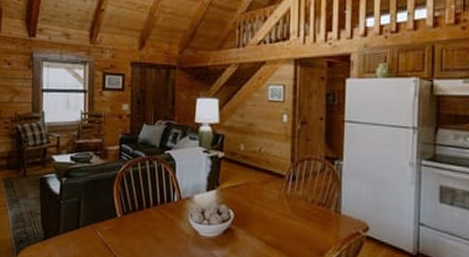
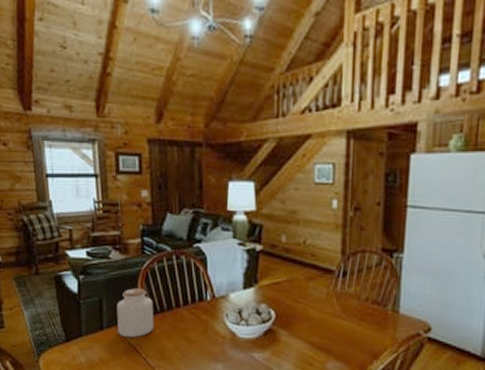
jar: none [93,190,127,236] -> present [116,288,155,338]

